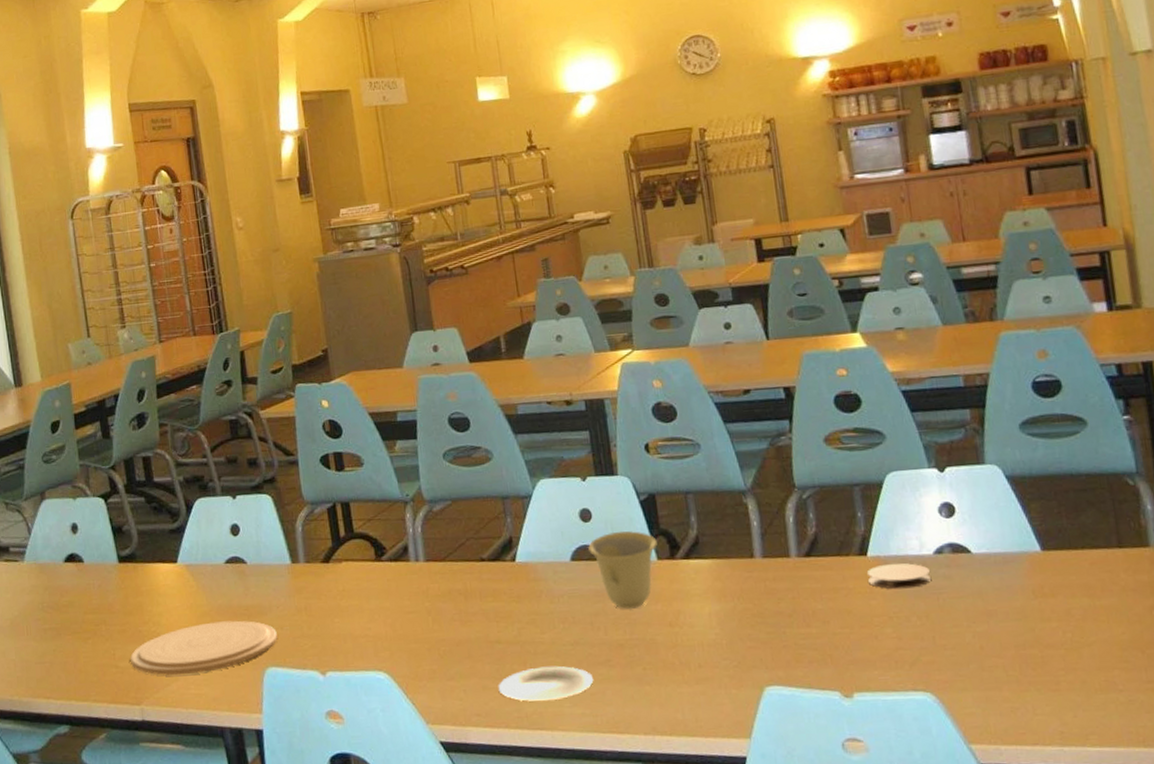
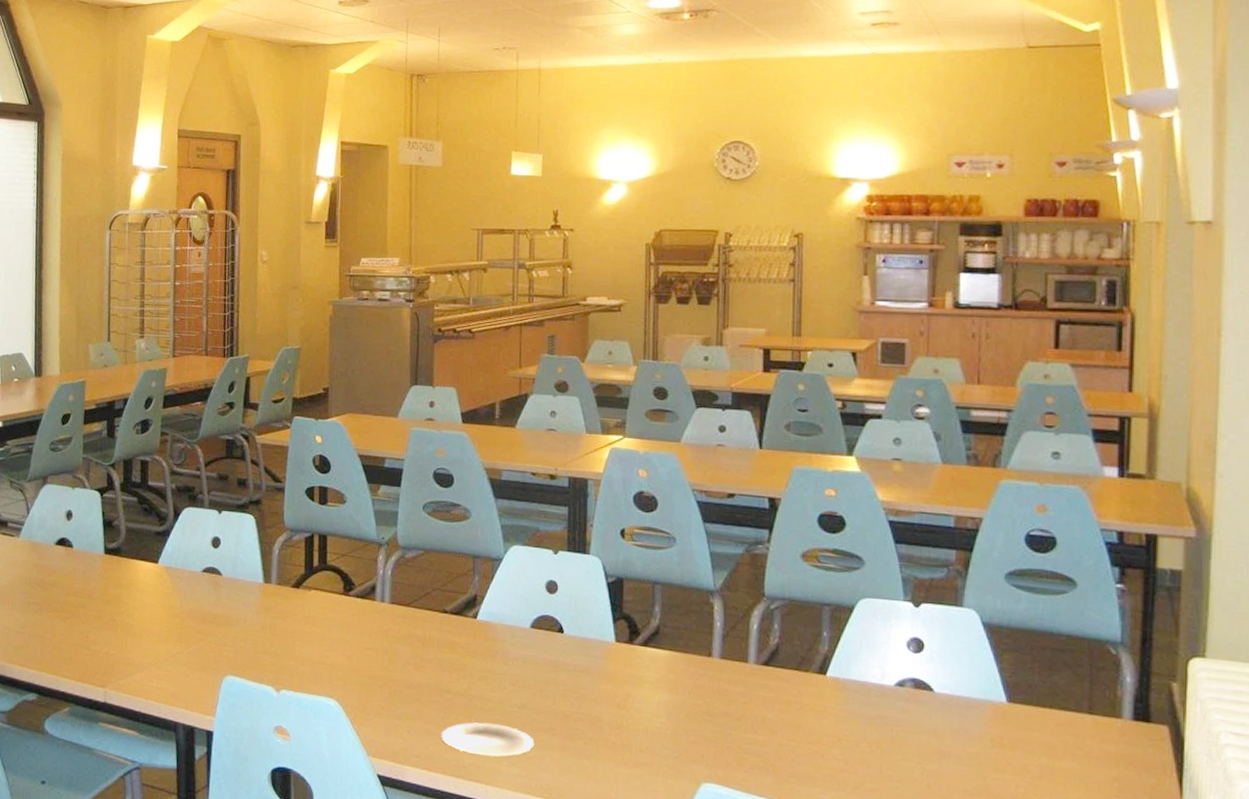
plate: present [130,620,278,676] -> none [102,623,240,669]
cup: present [588,531,657,609] -> none [549,608,618,684]
coaster: present [867,563,932,589] -> none [824,686,889,715]

